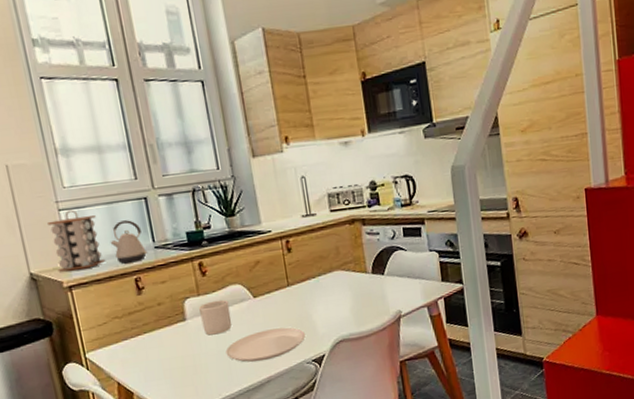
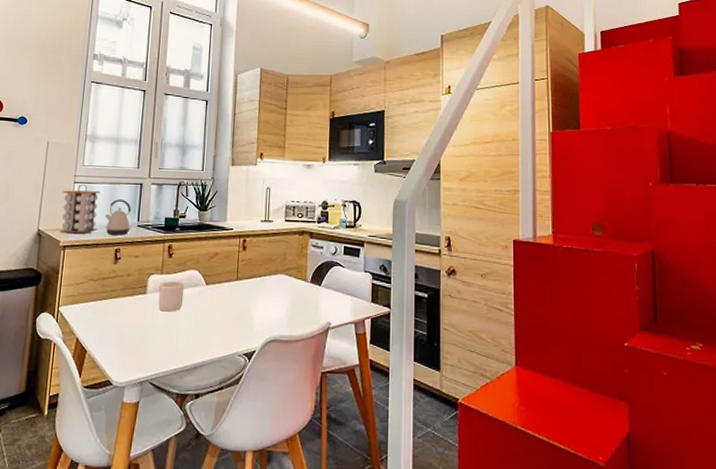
plate: present [226,327,305,362] -> none [171,316,242,345]

